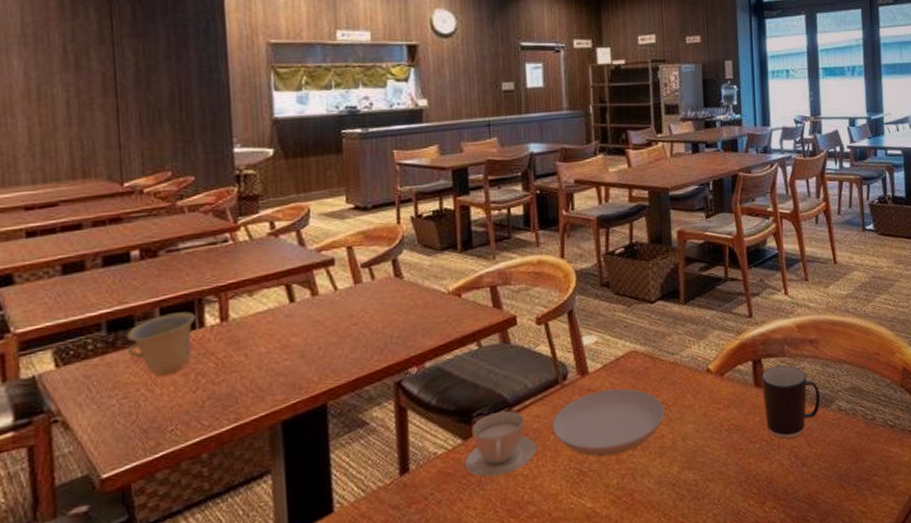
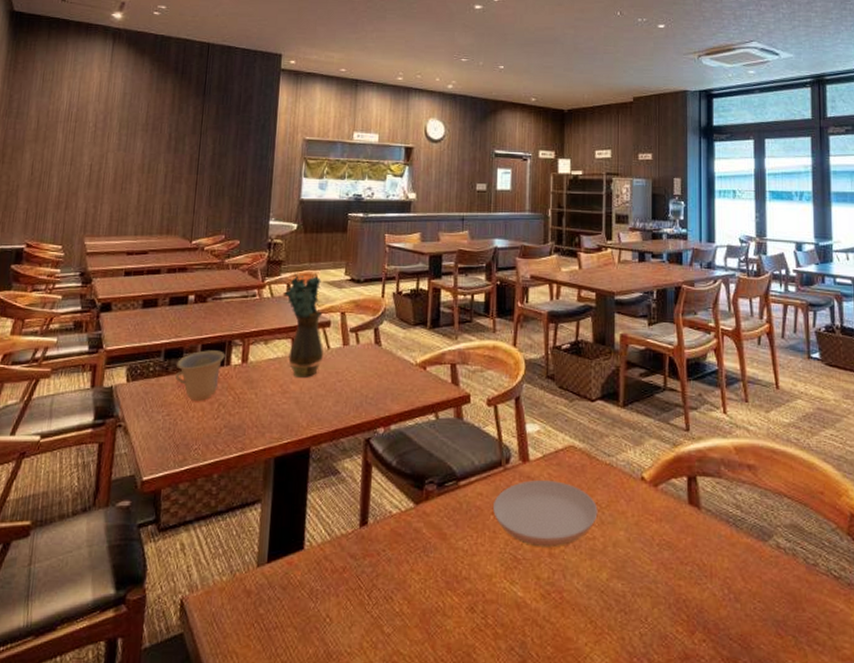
vase: none [268,205,330,328] -> present [285,273,323,377]
teacup: present [464,410,538,477] -> none [414,482,478,545]
mug: present [761,365,820,439] -> none [695,486,757,567]

